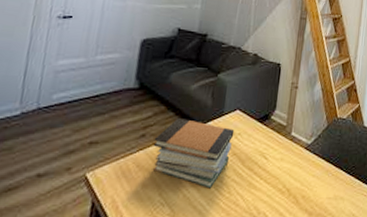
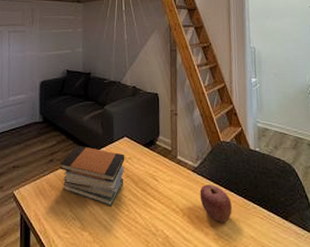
apple: none [308,162,339,201] -> present [200,184,232,222]

